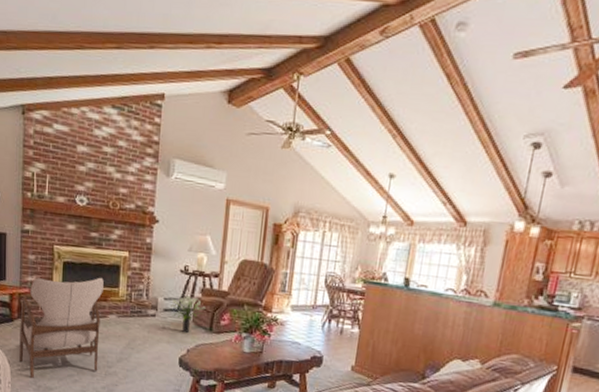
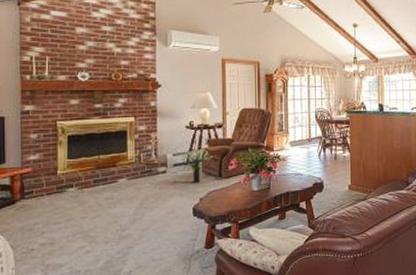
armchair: present [19,277,104,379] -> none [23,144,111,260]

